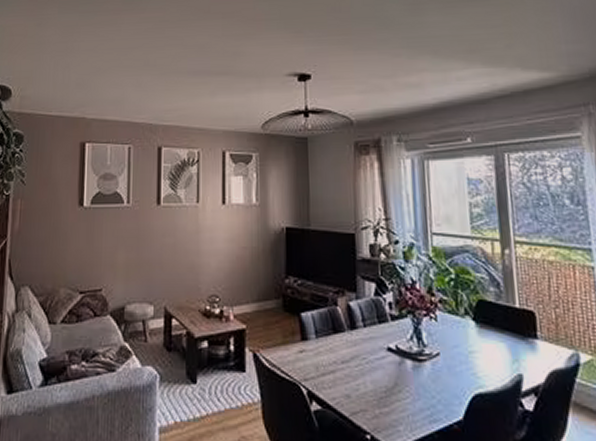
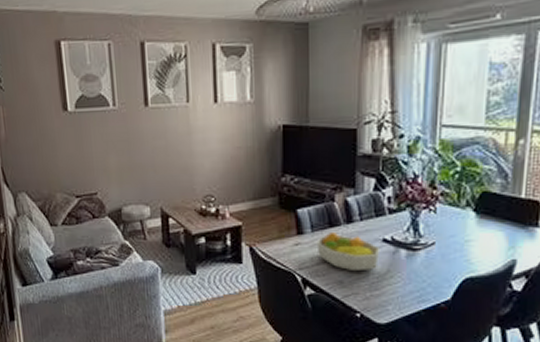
fruit bowl: none [321,338,386,384] -> present [316,231,381,272]

